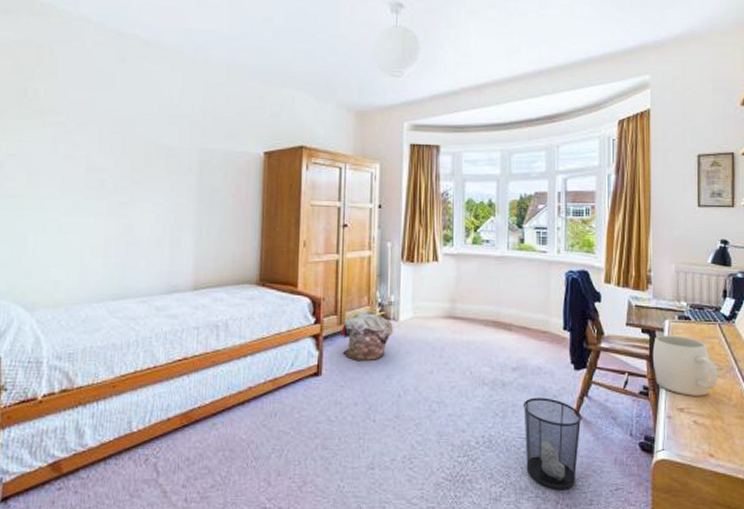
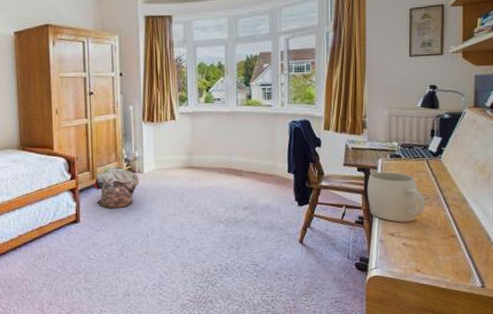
waste bin: present [524,397,582,491] -> none [255,230,305,305]

